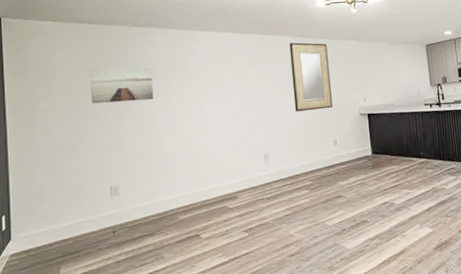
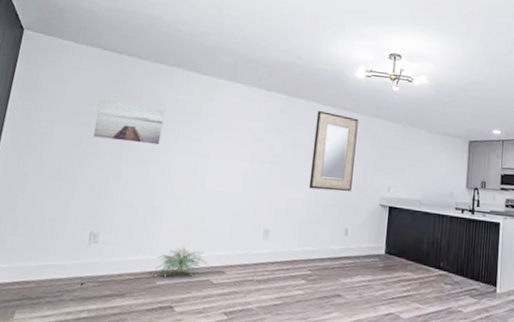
decorative plant: none [175,183,221,211] -> present [155,247,208,277]

